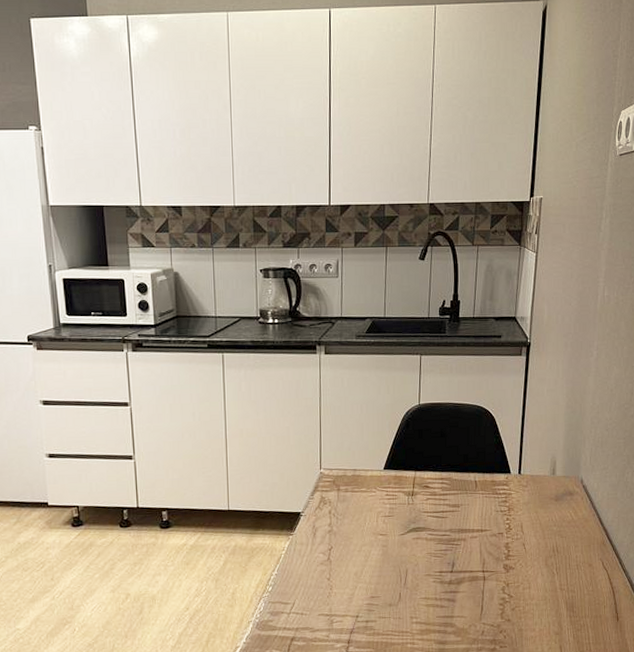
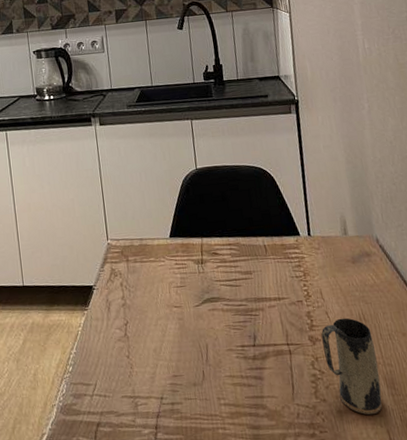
mug: none [516,549,562,634] -> present [321,317,382,415]

